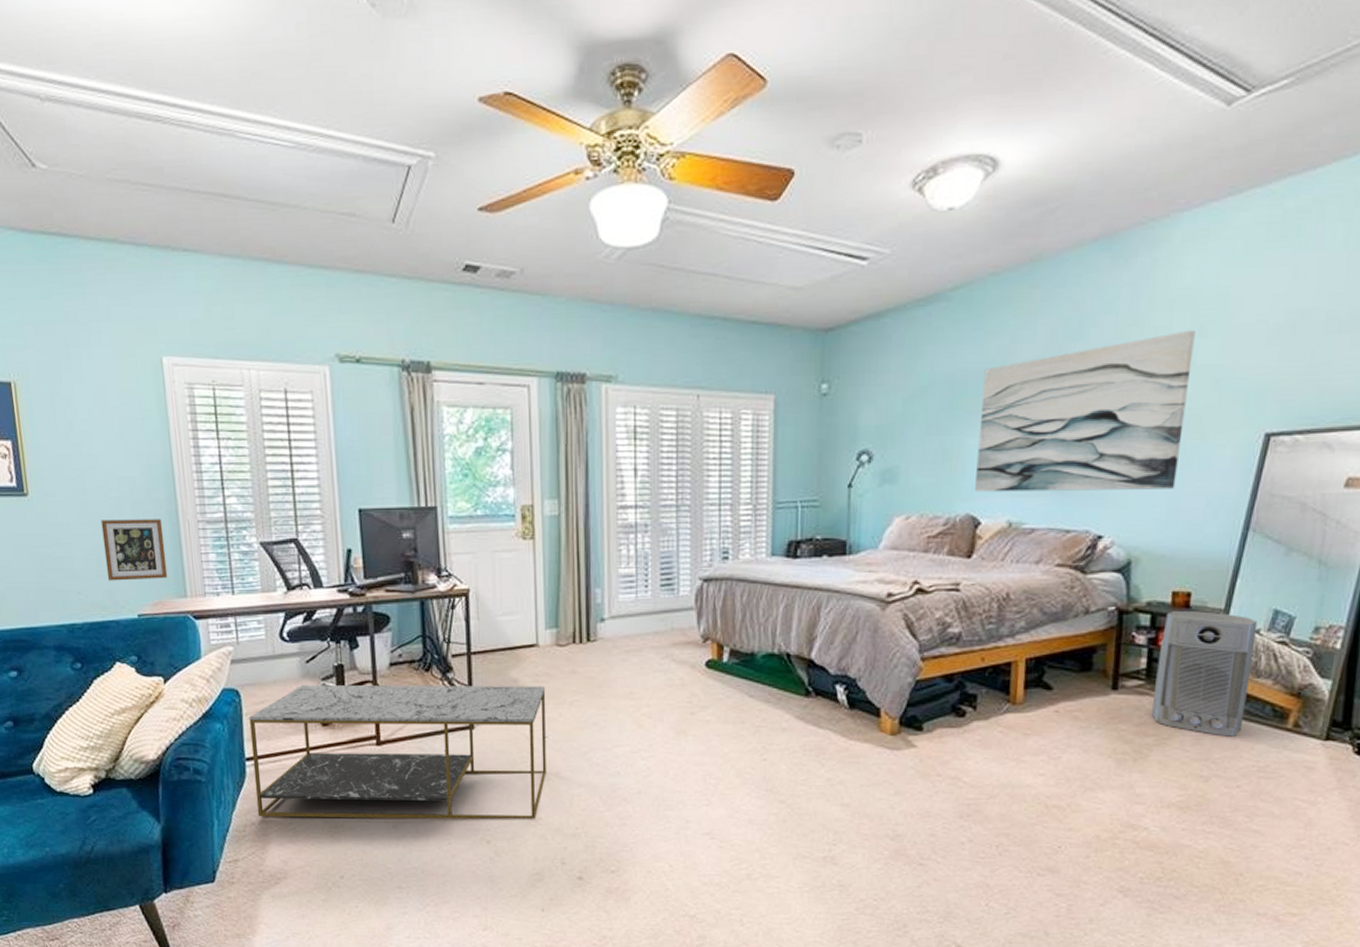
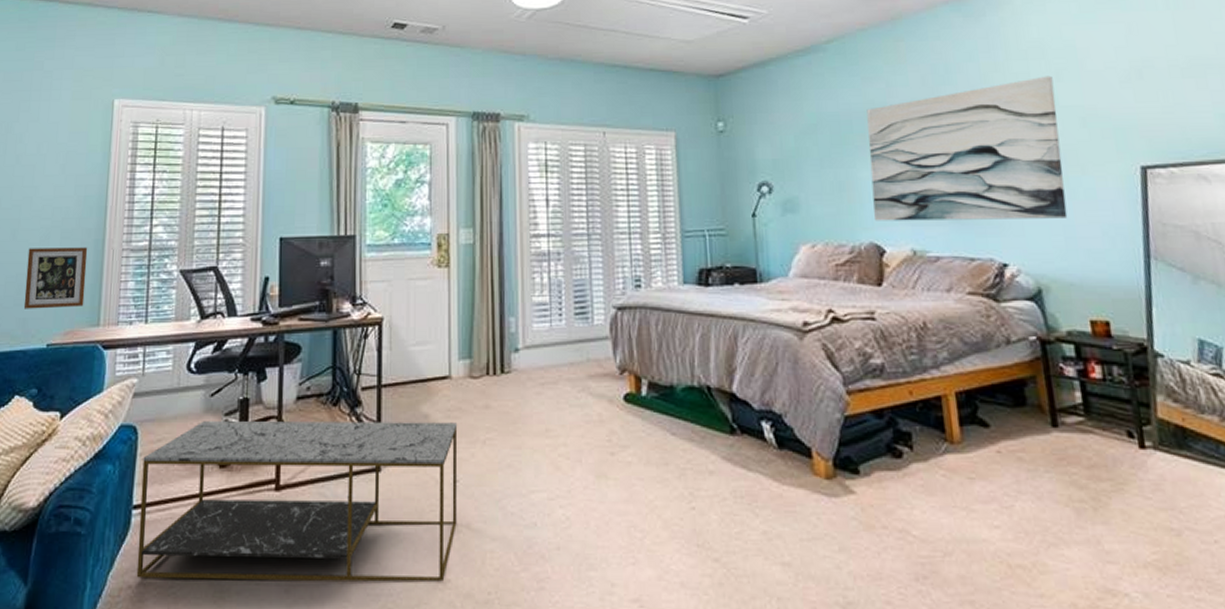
air purifier: present [1150,611,1258,737] -> none [1089,341,1201,482]

